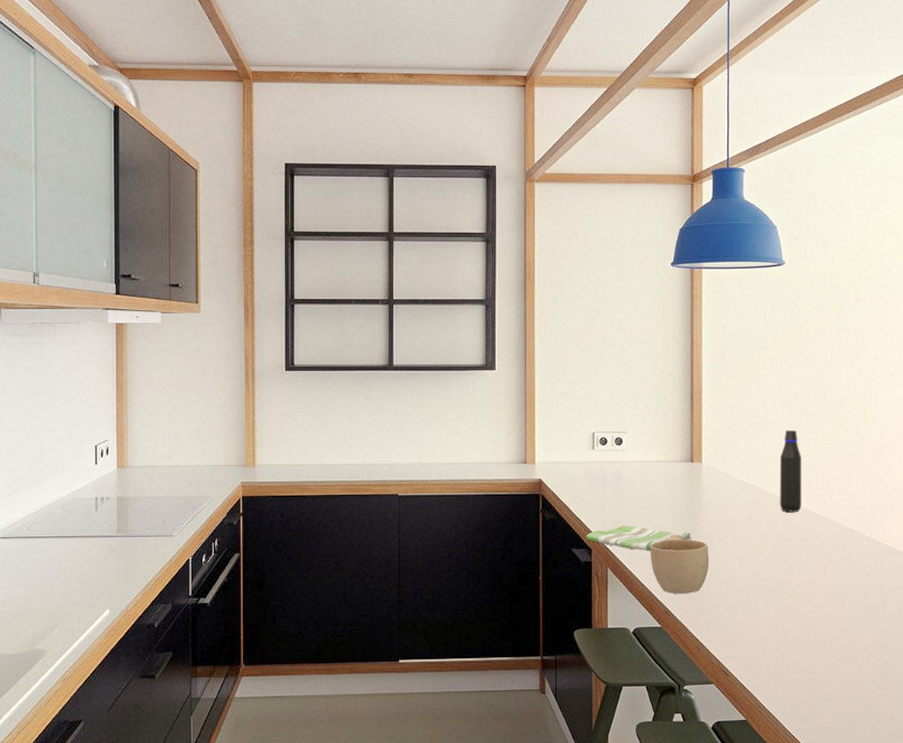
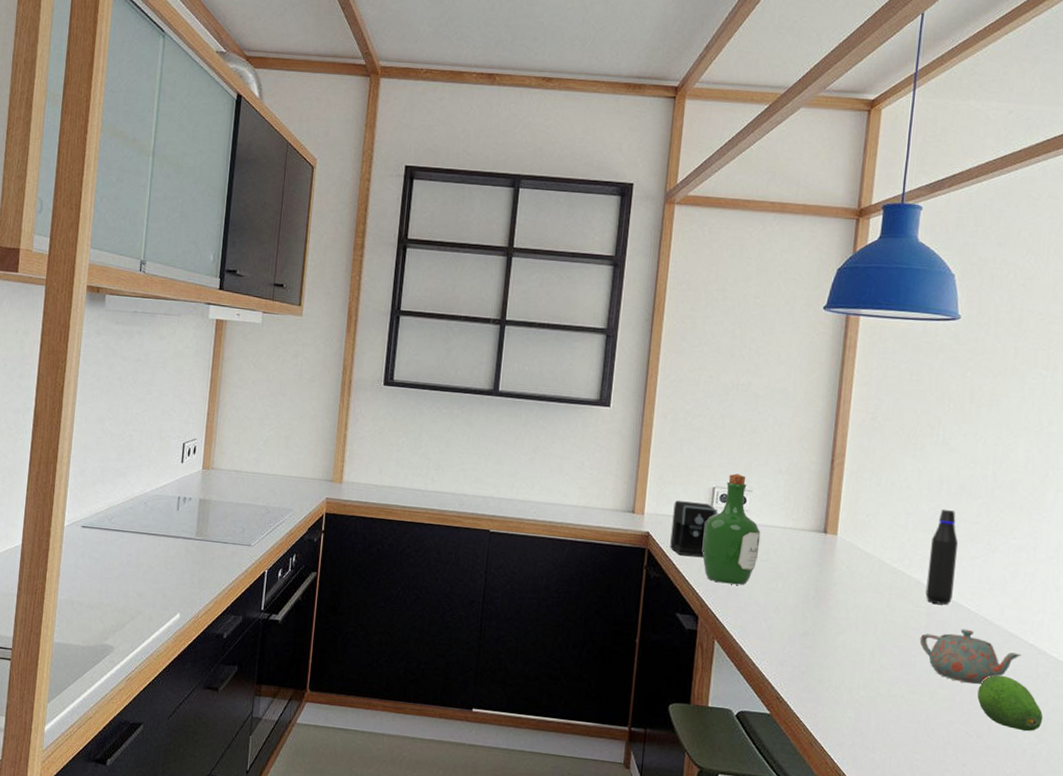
coffee maker: none [560,448,599,496] -> present [670,500,718,557]
dish towel: present [586,525,692,552] -> none [693,594,817,628]
wine bottle: none [588,418,638,517] -> present [702,473,761,585]
cup: present [650,534,709,594] -> none [765,612,835,681]
teapot: none [779,531,862,578] -> present [919,629,1022,685]
fruit: none [830,566,884,612] -> present [977,675,1043,732]

